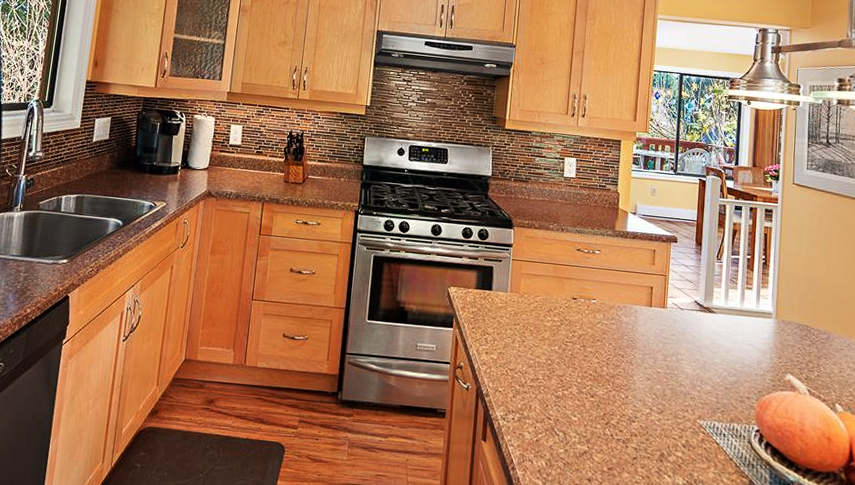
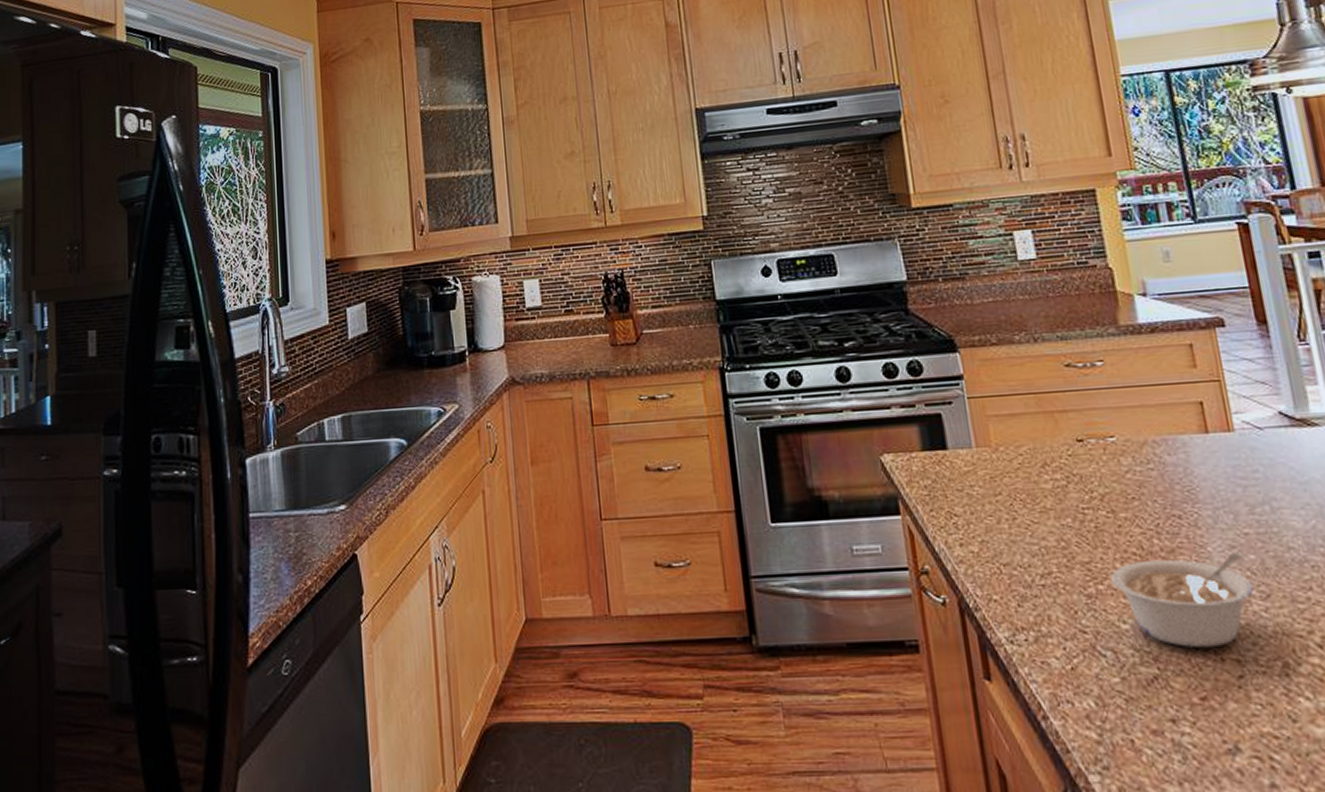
legume: none [573,379,655,439] -> present [1110,552,1254,648]

